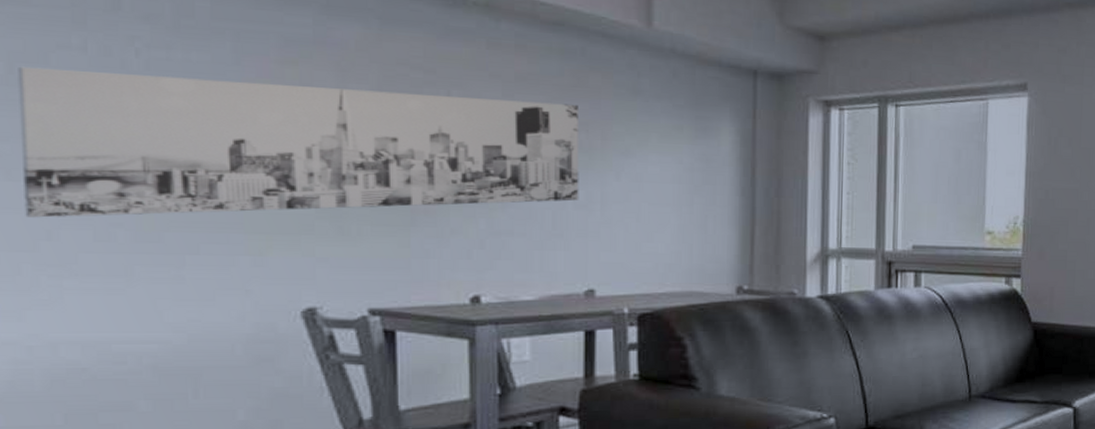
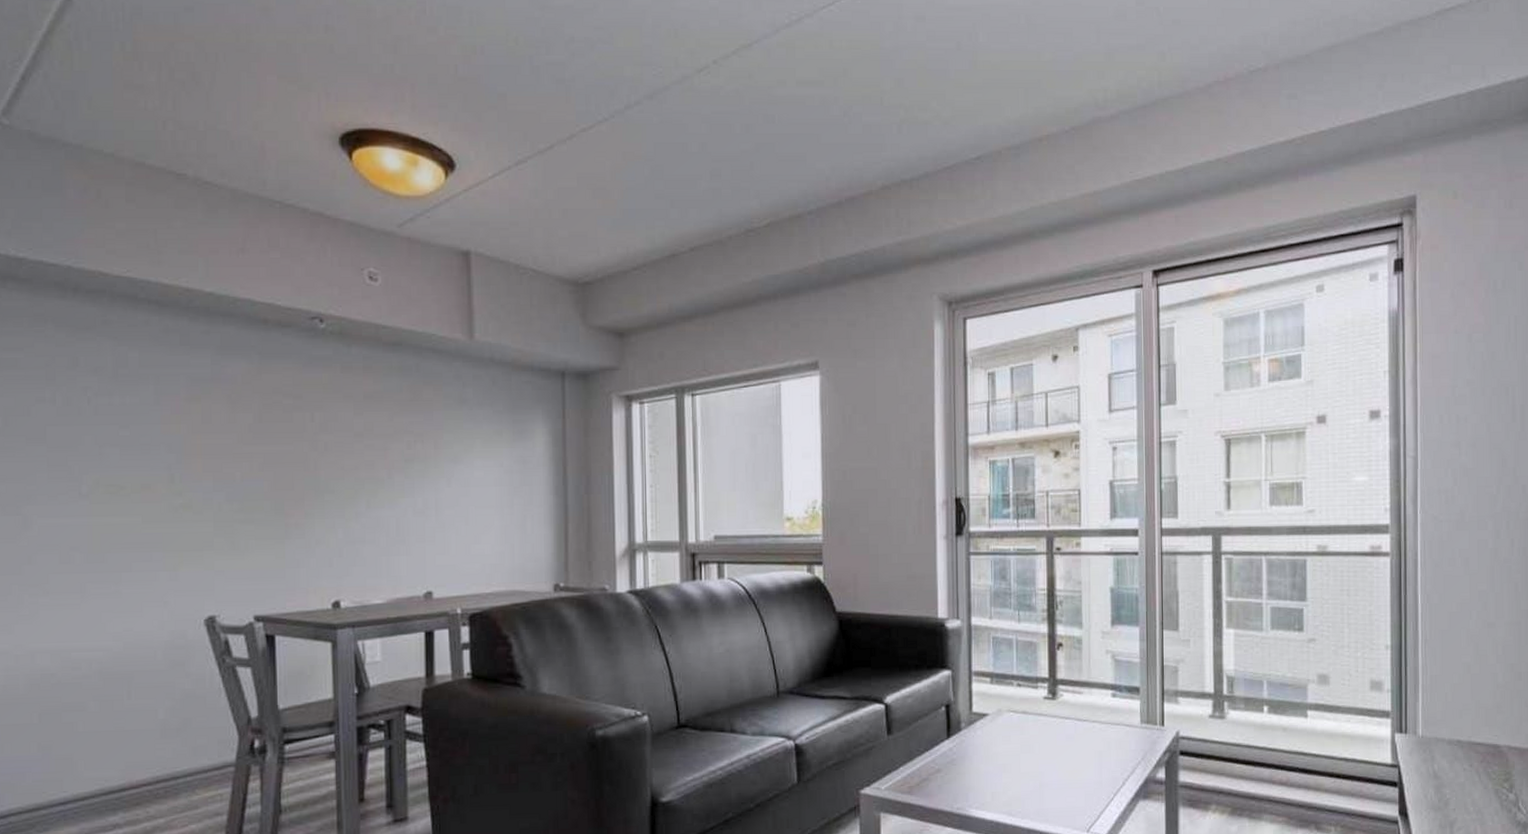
wall art: present [18,66,580,218] -> none [11,417,418,546]

